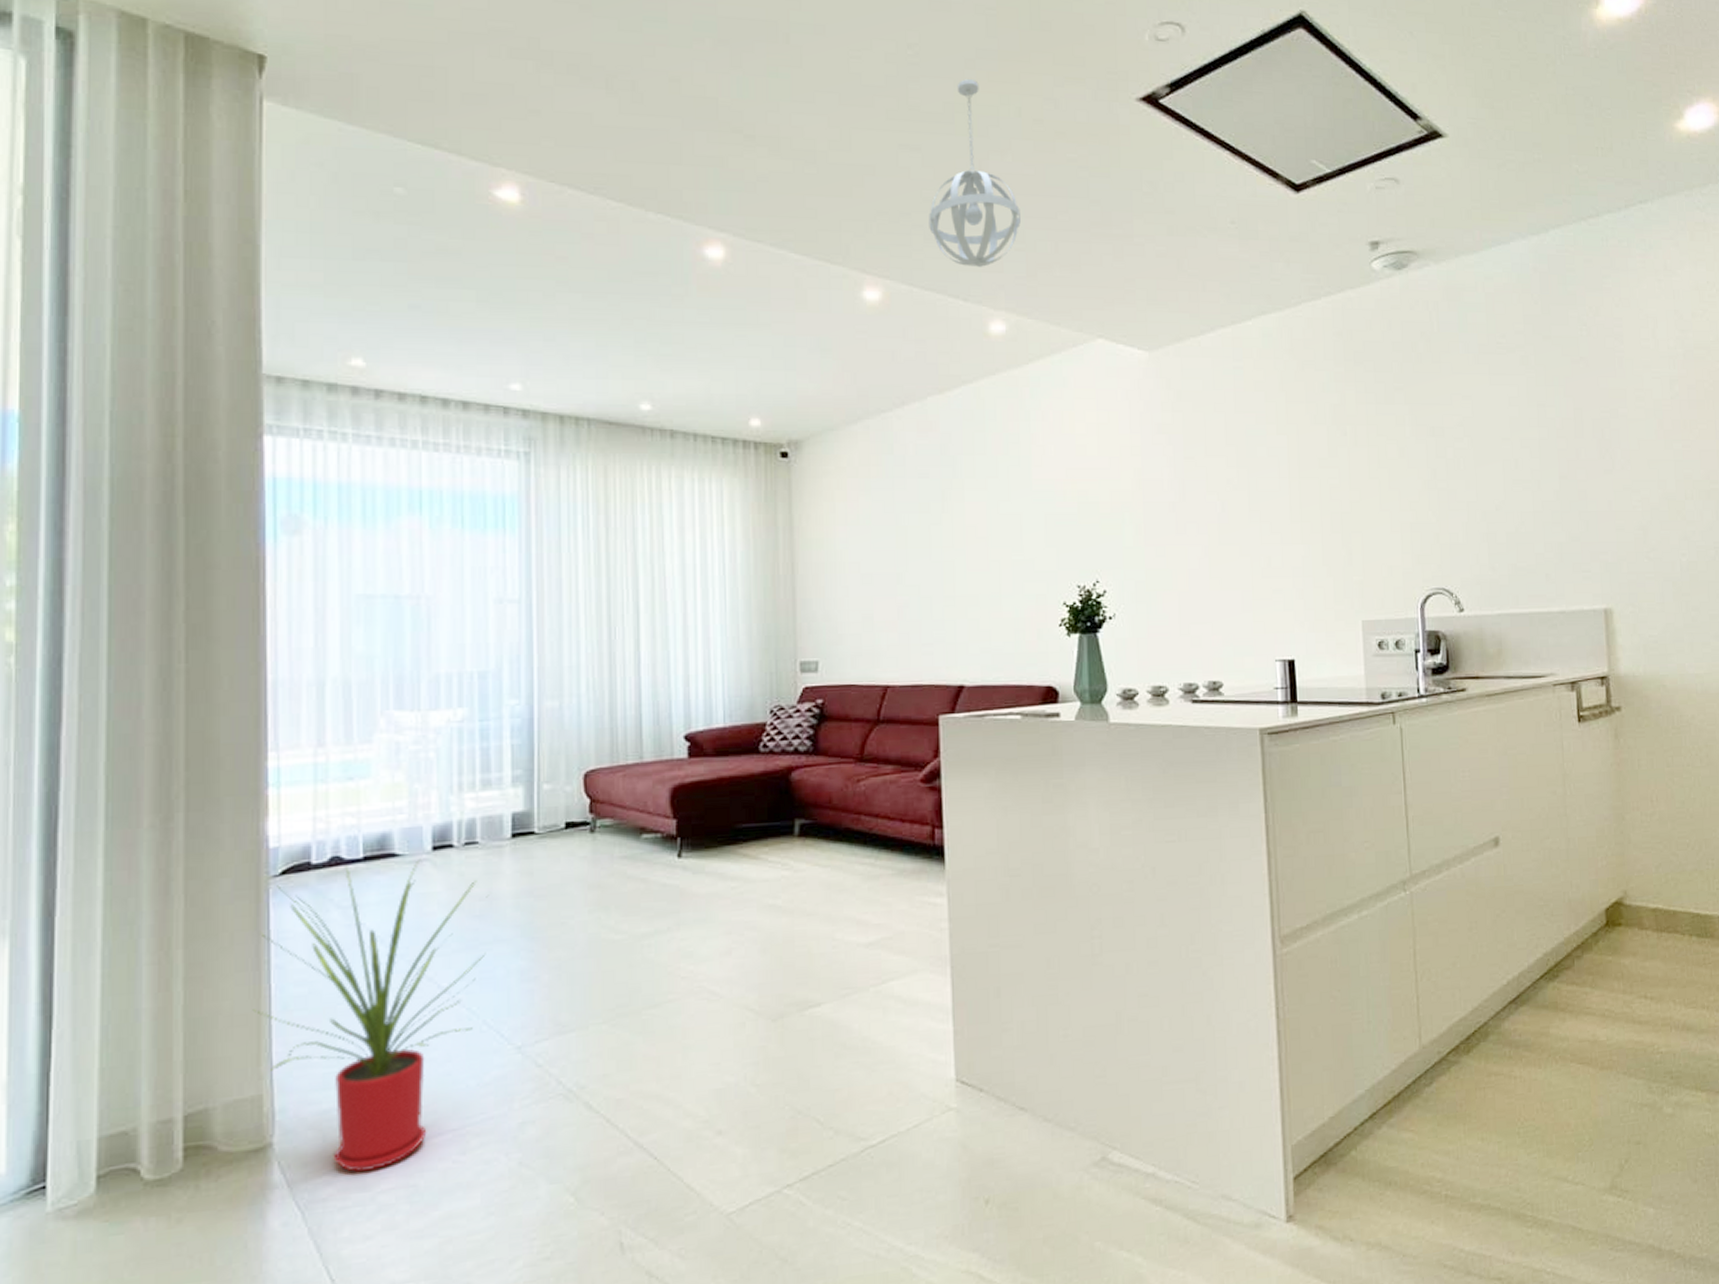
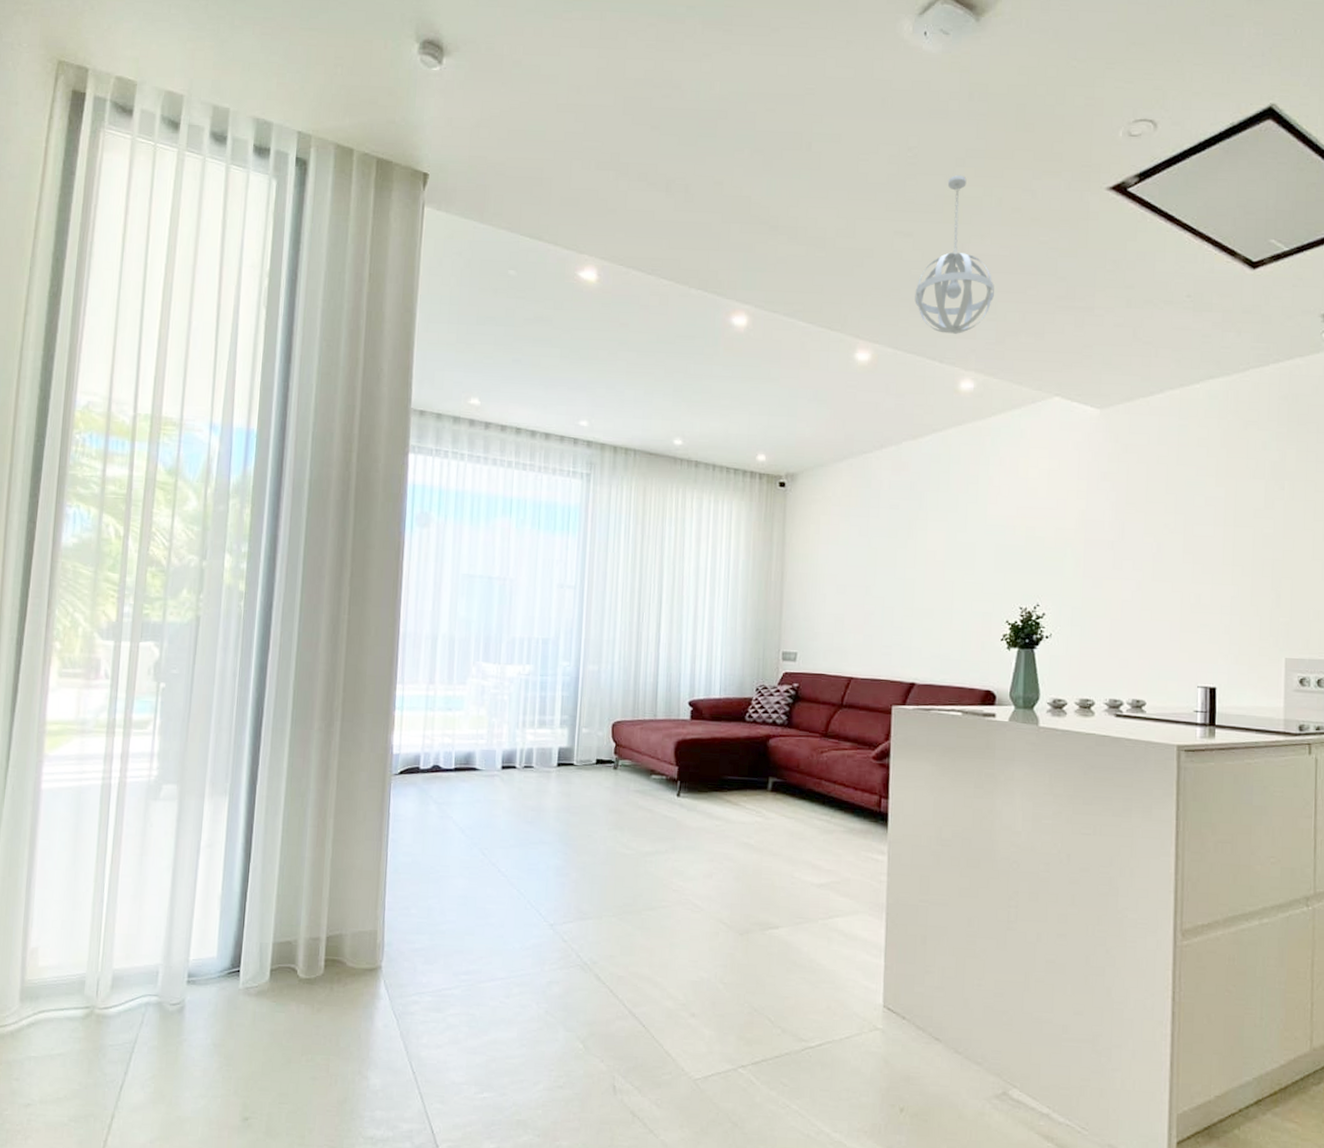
house plant: present [252,858,489,1173] -> none [375,773,539,998]

